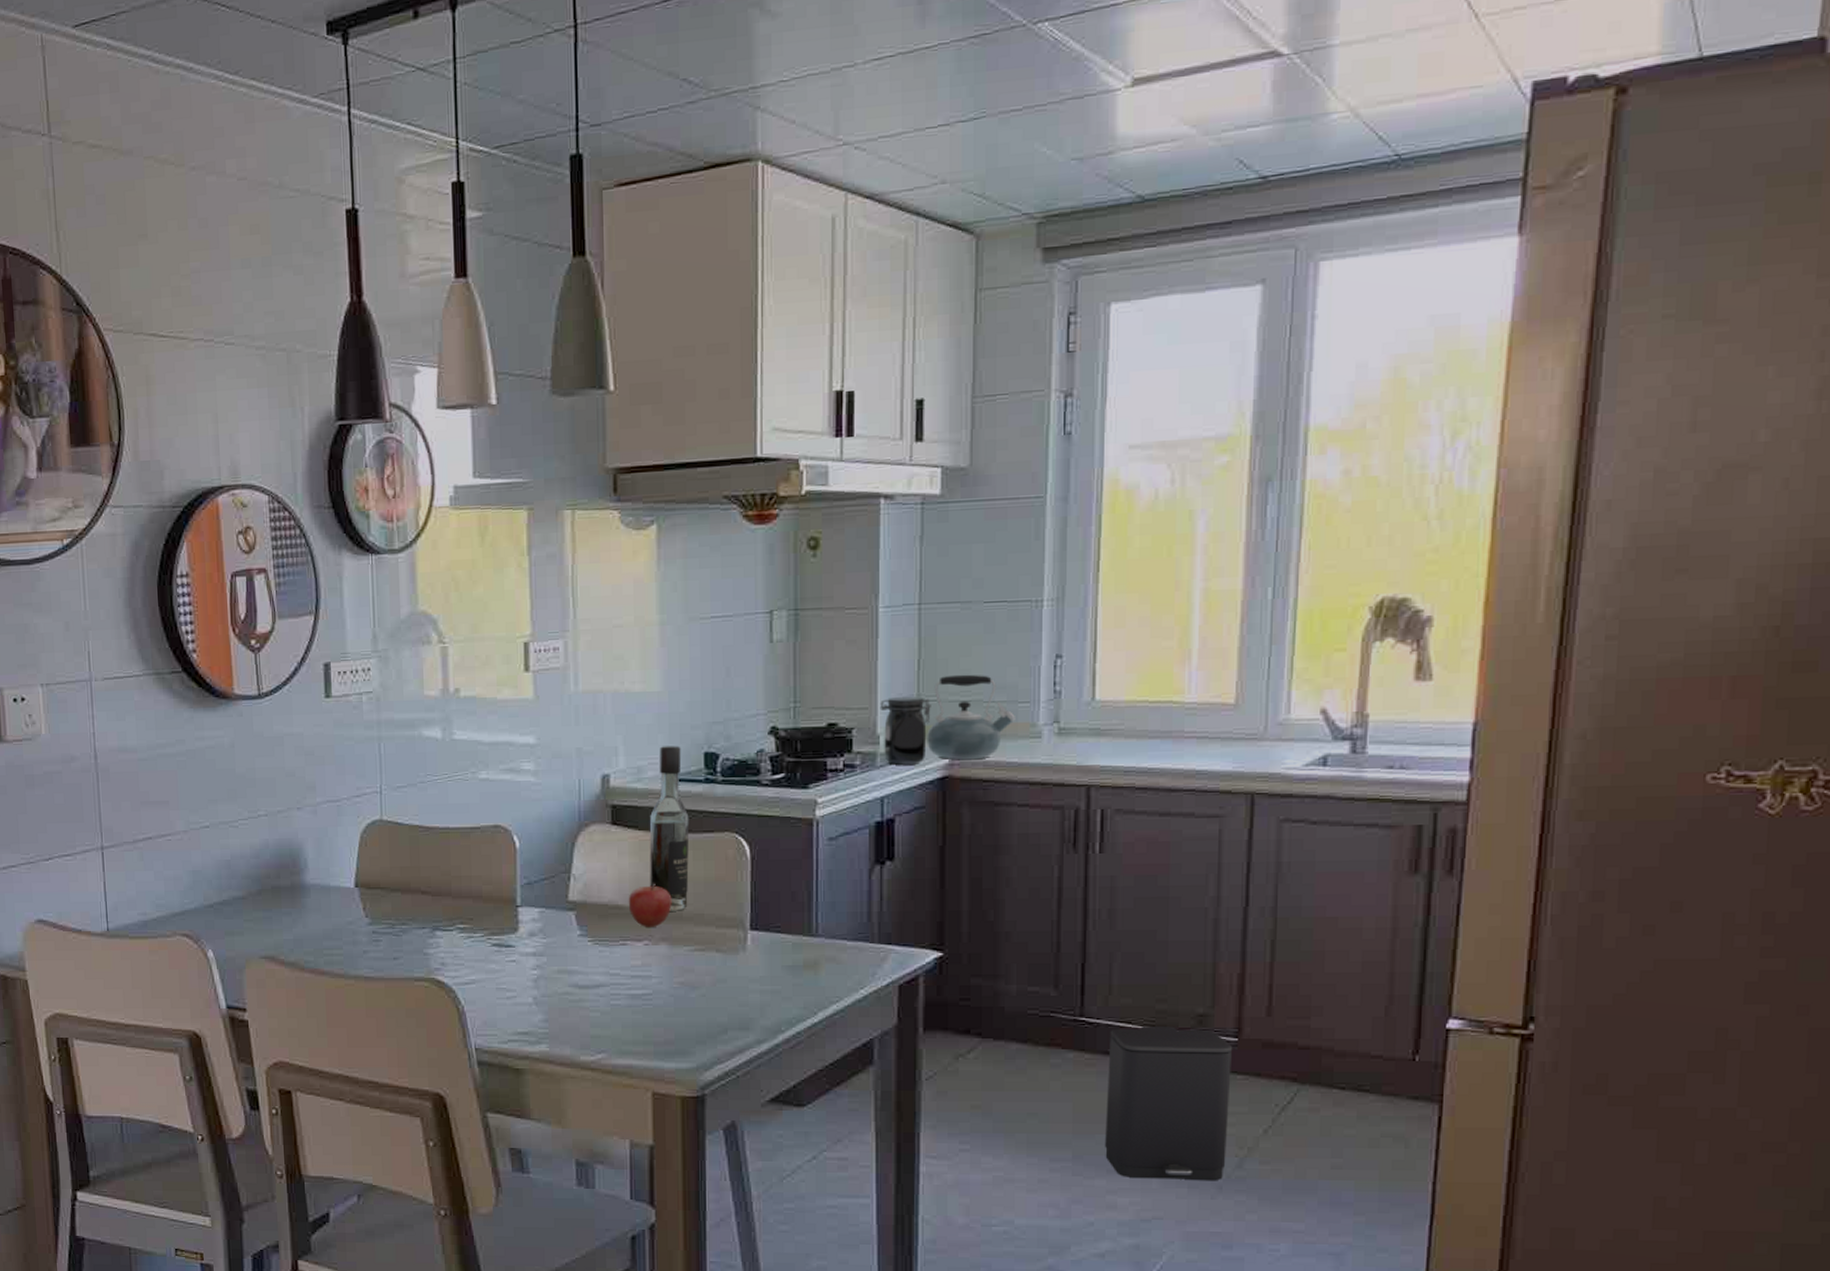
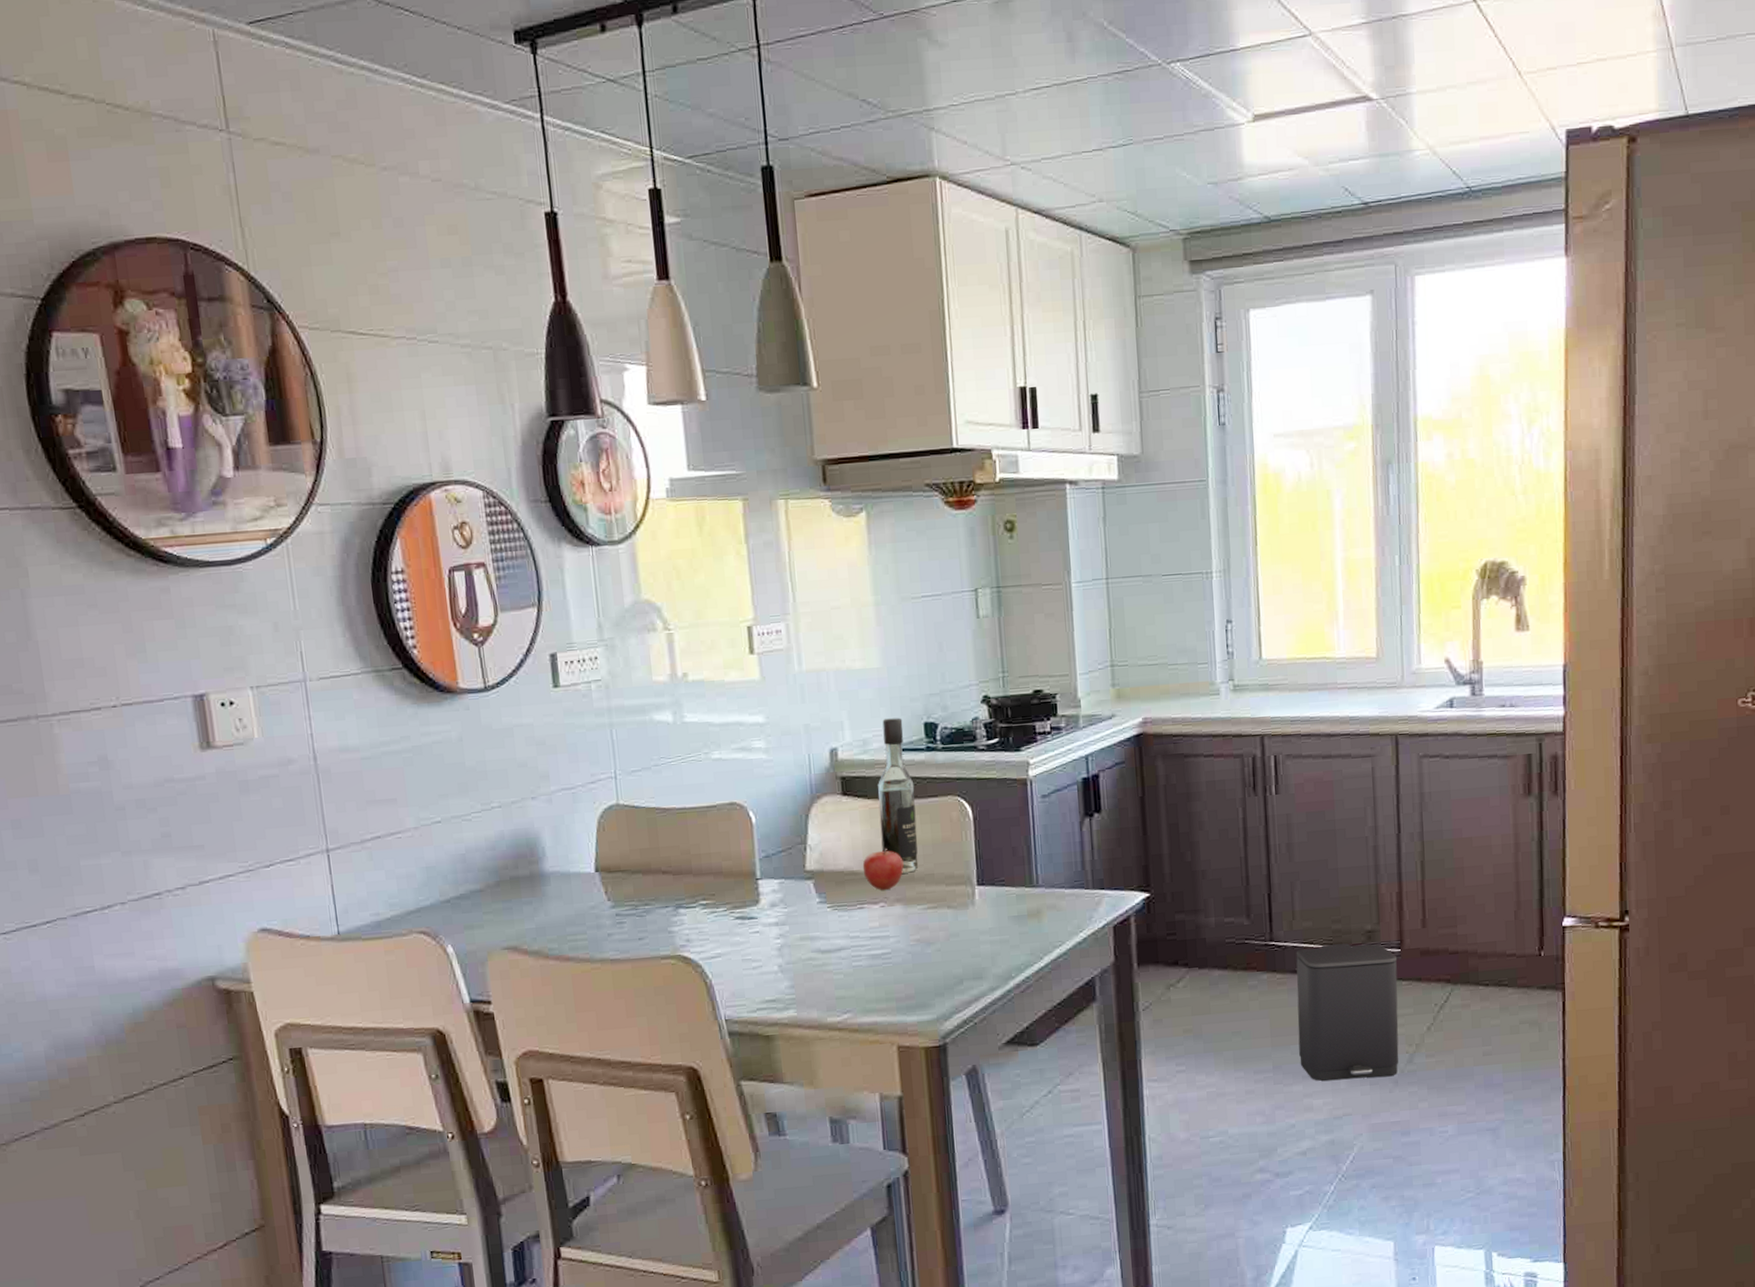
jar: present [880,696,931,765] -> none [1078,662,1124,726]
kettle: present [927,674,1017,760] -> none [1121,640,1198,718]

